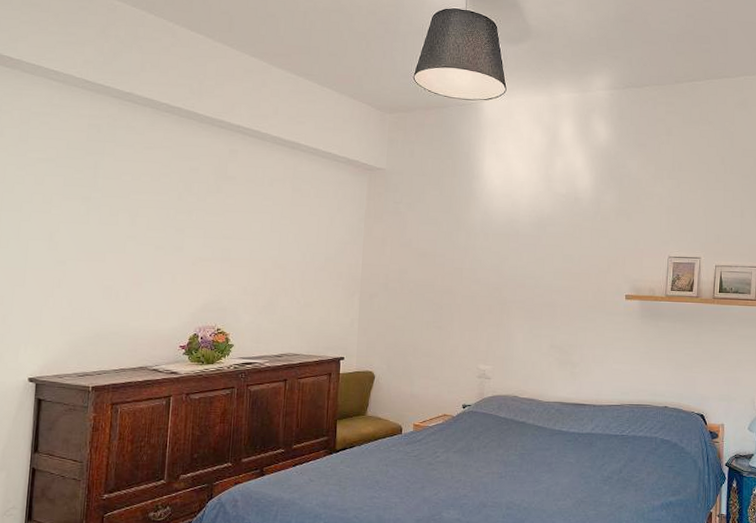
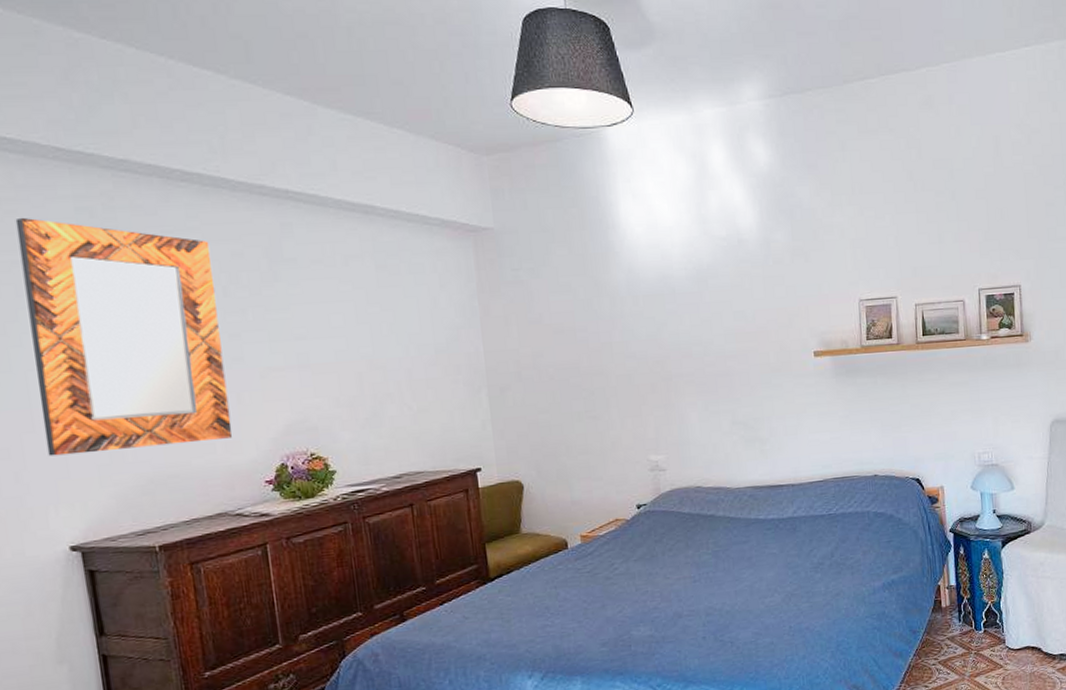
home mirror: none [29,127,176,309] -> present [15,217,232,457]

